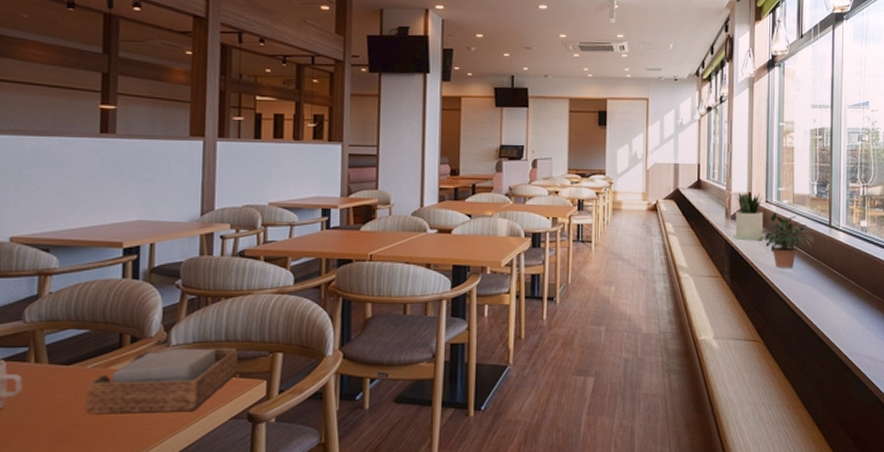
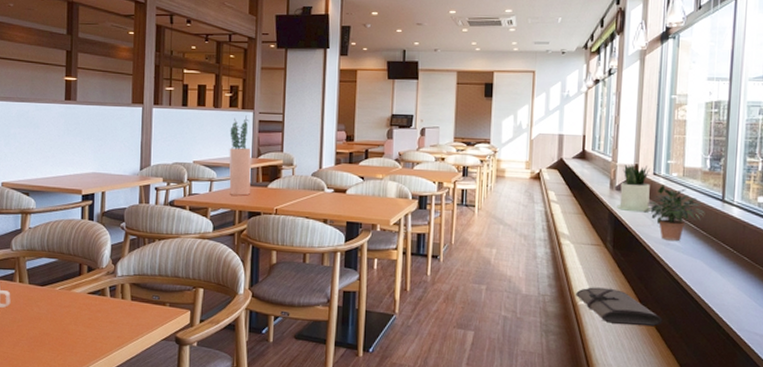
napkin holder: present [85,347,239,415] -> none [55,278,169,331]
vase: none [313,149,341,243] -> present [229,116,251,197]
tool roll: none [696,320,780,357] -> present [576,287,663,327]

